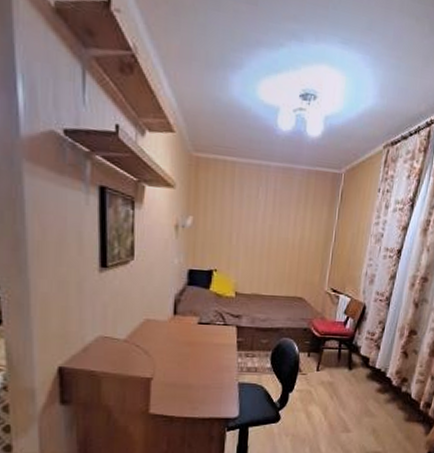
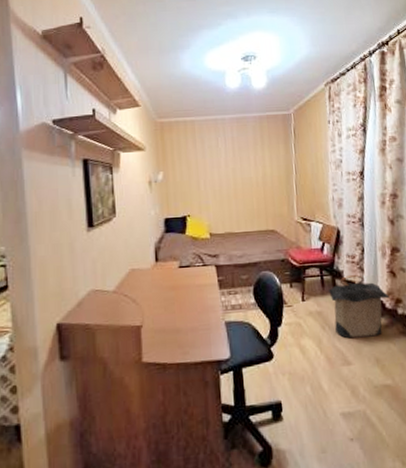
laundry hamper: none [342,350,398,409] -> present [328,274,390,339]

